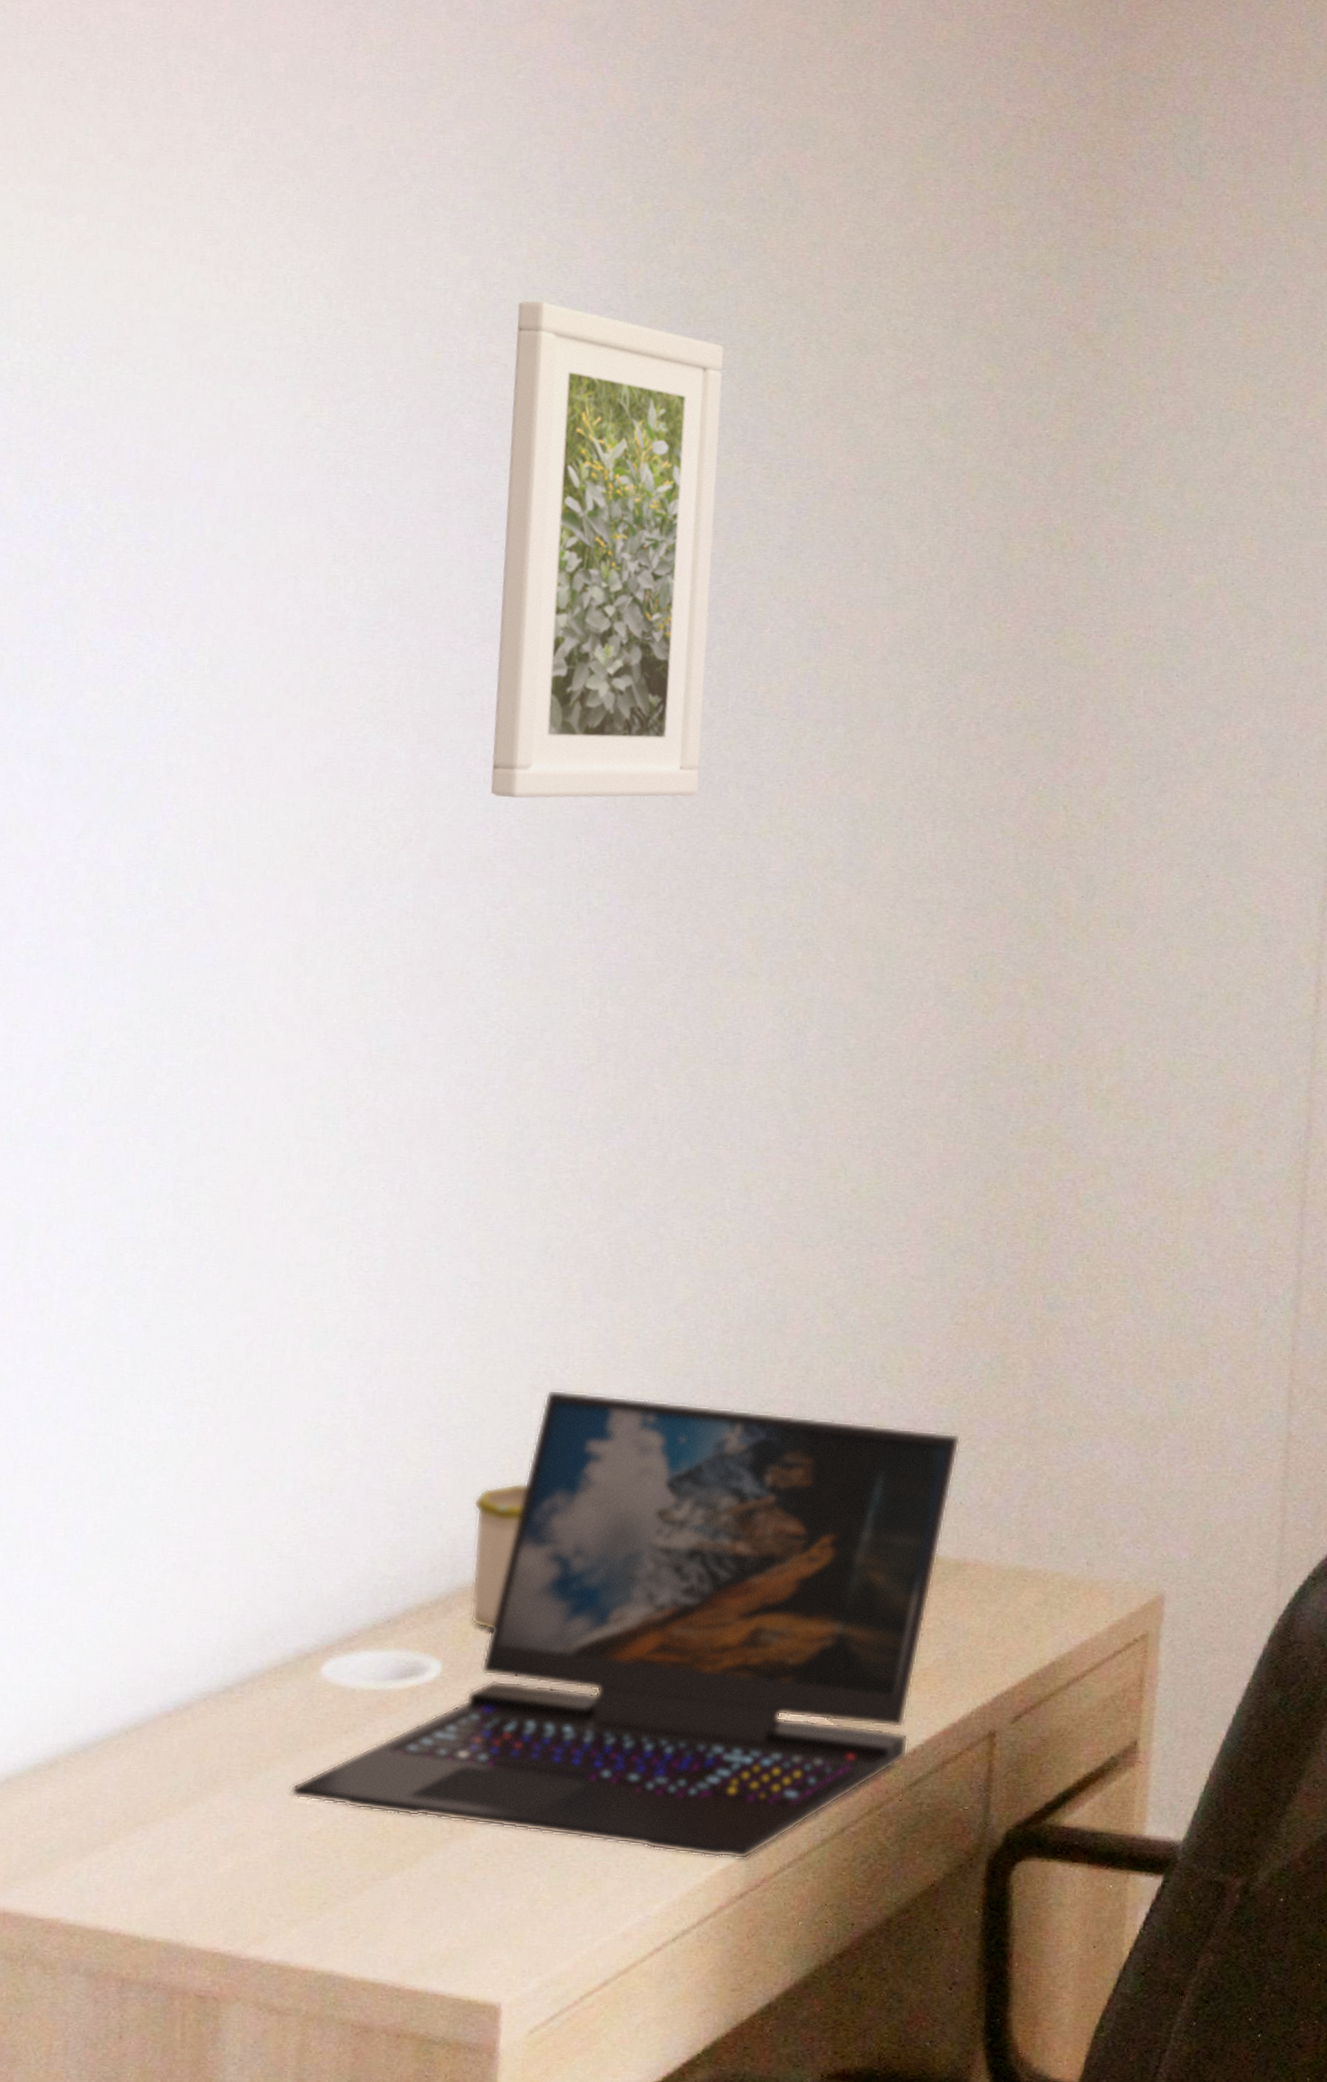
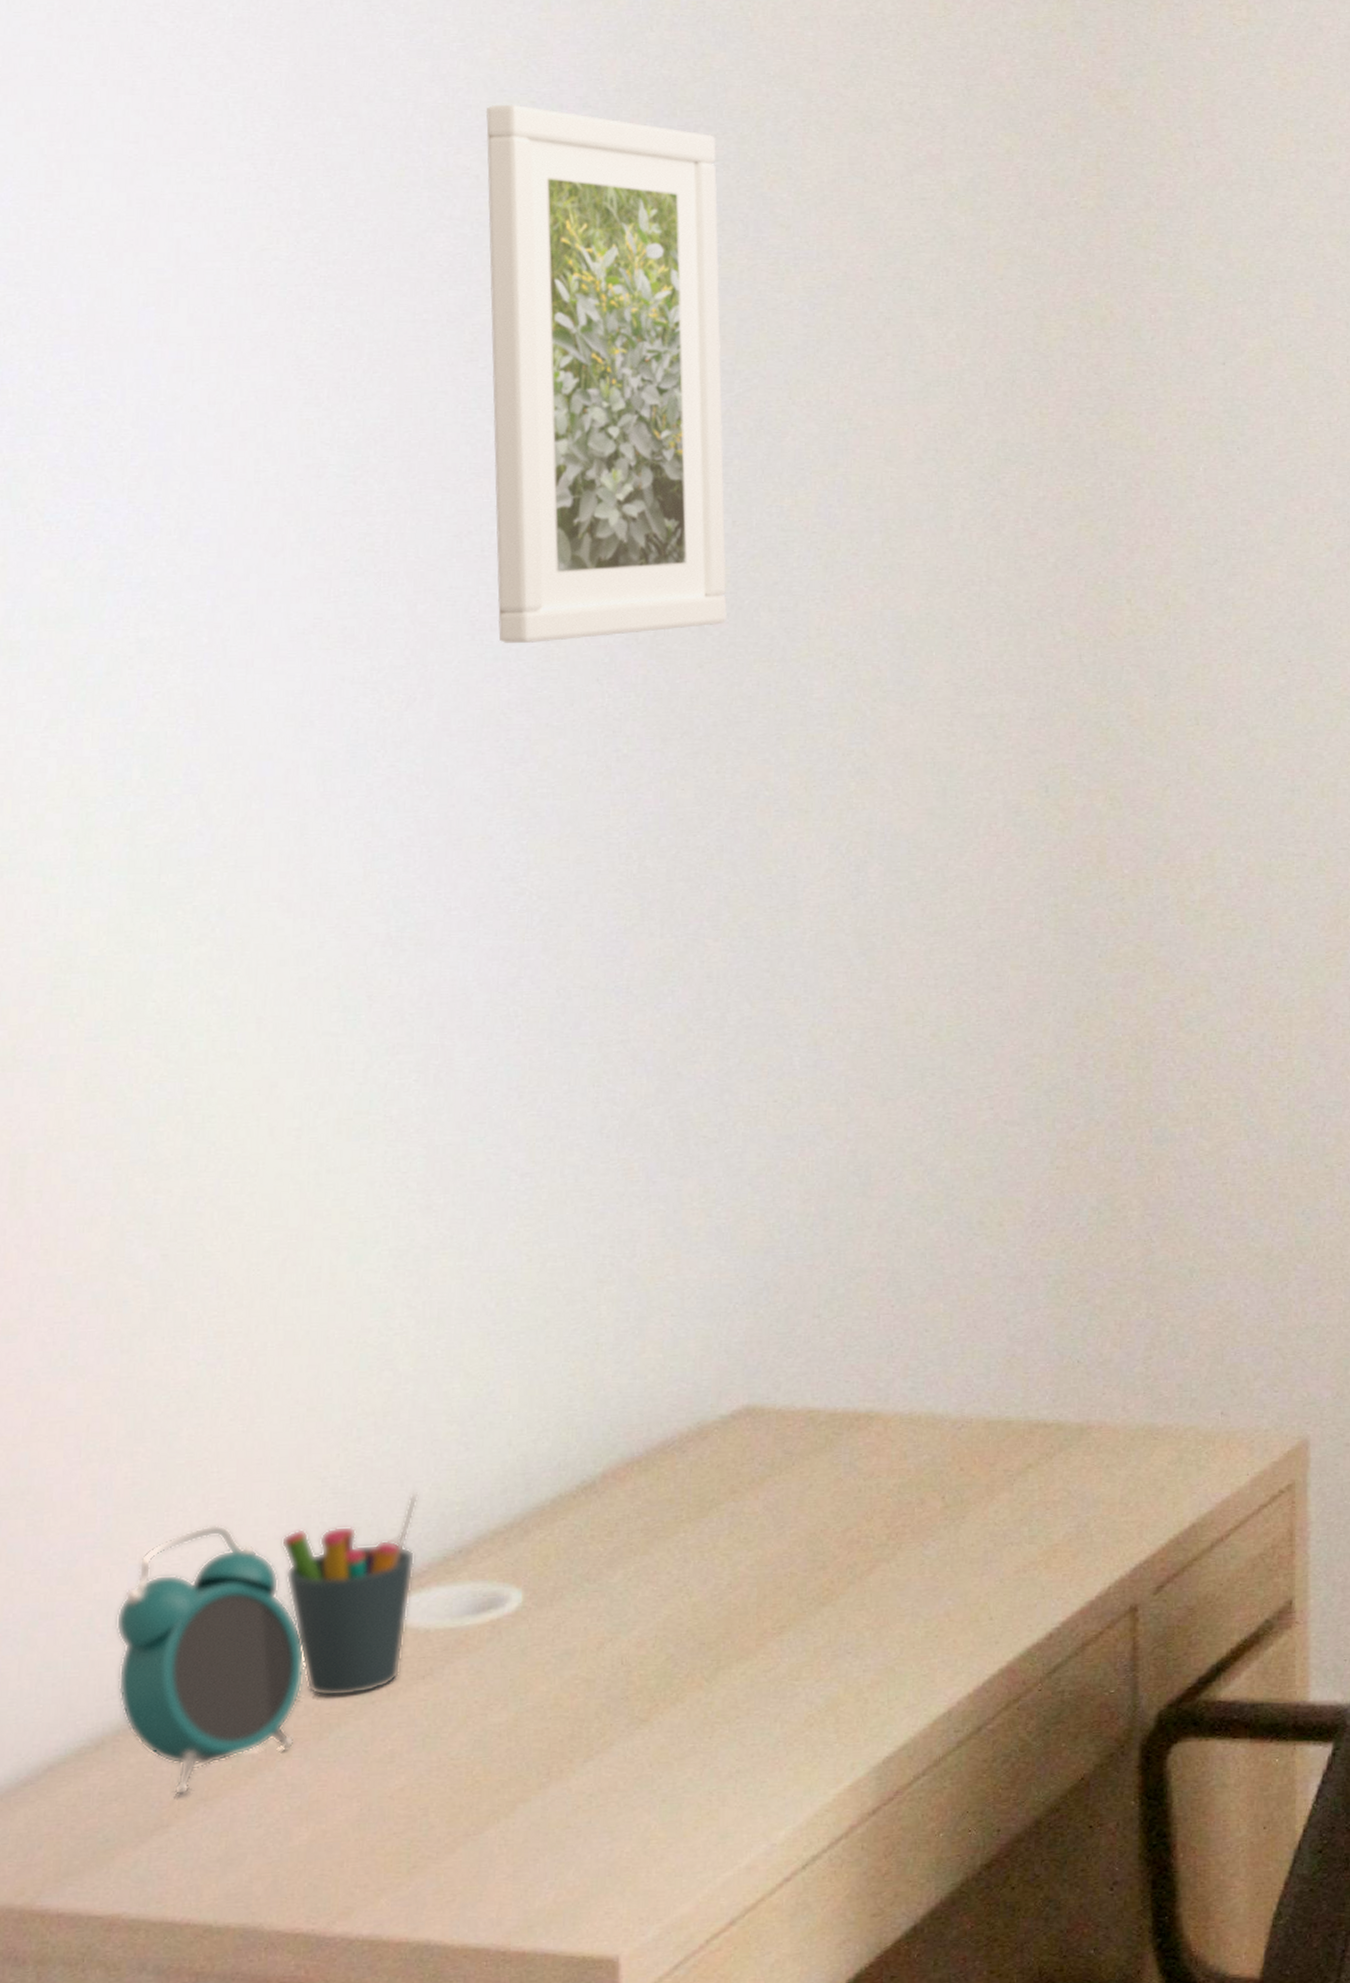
alarm clock: none [73,1575,241,1818] -> present [115,1524,304,1796]
pen holder: none [229,1563,356,1743] -> present [281,1492,419,1697]
laptop: present [289,1389,961,1860] -> none [365,1281,1073,1773]
mug: present [470,1482,527,1631] -> none [543,1385,601,1551]

